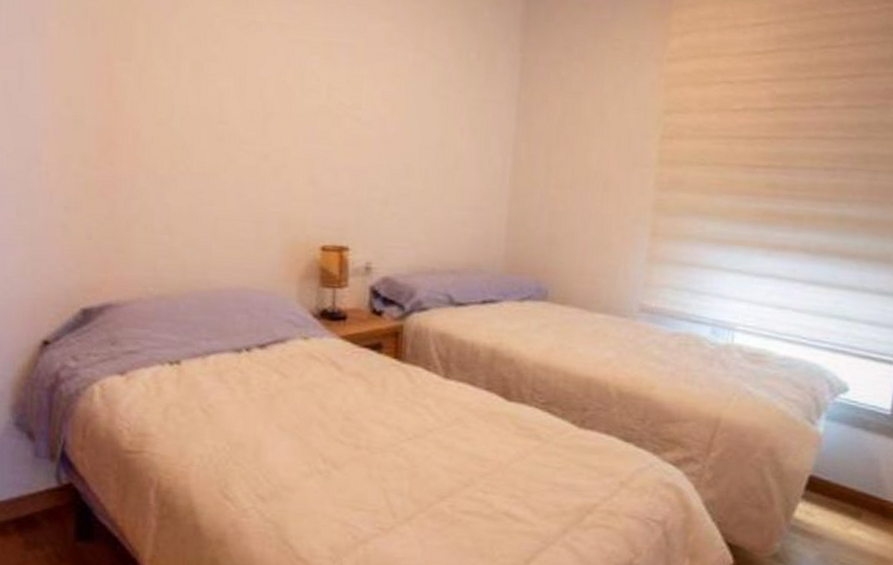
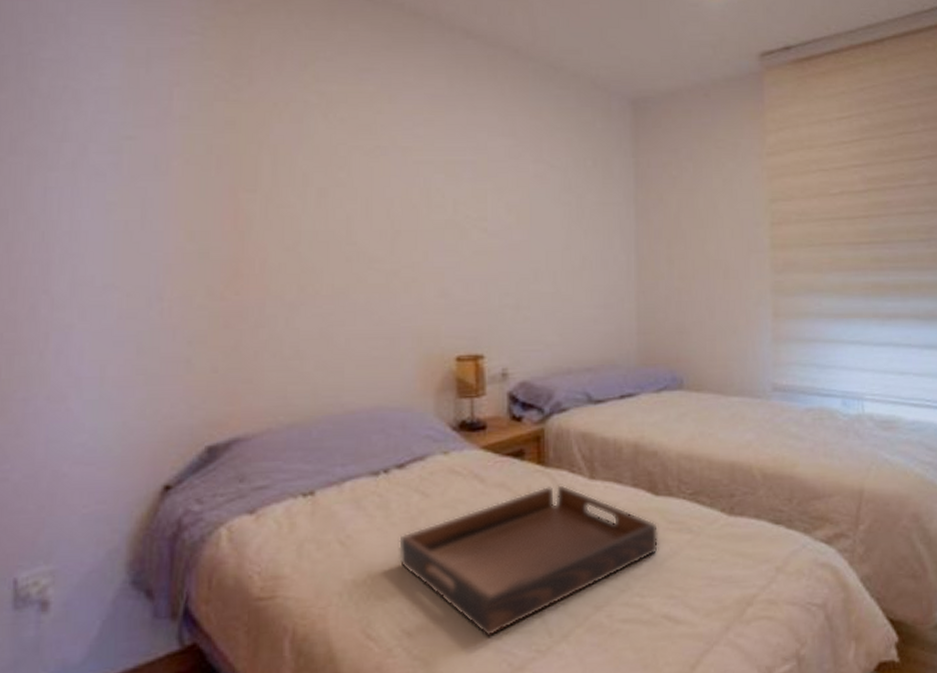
serving tray: none [256,380,508,511] -> present [399,485,659,637]

